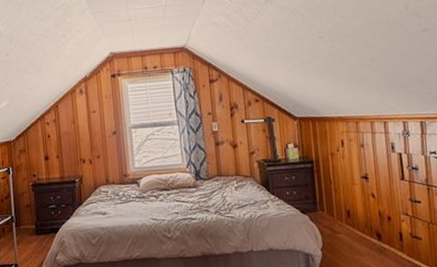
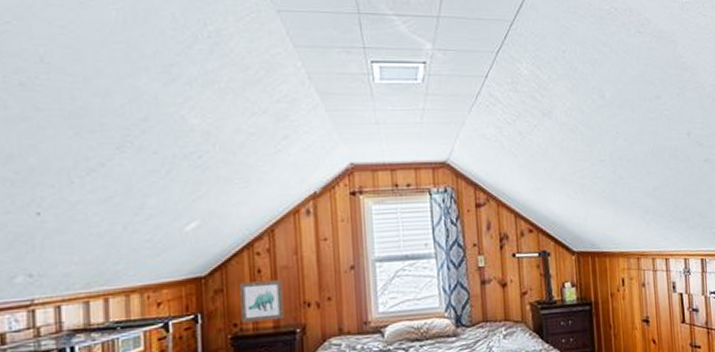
wall art: none [36,142,68,174] -> present [240,279,285,323]

